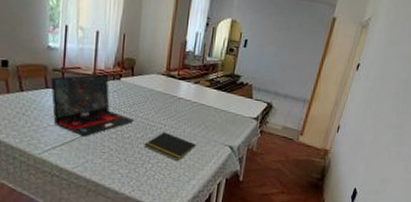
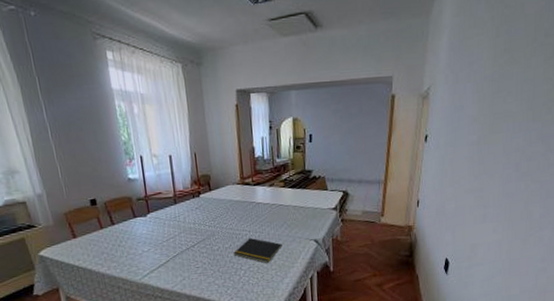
laptop: present [51,74,135,137] -> none [137,194,221,256]

